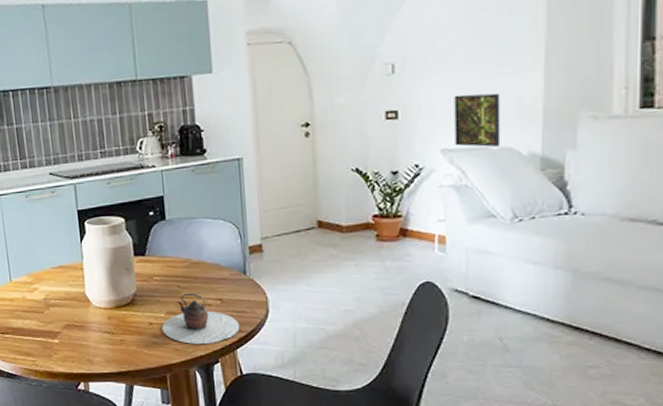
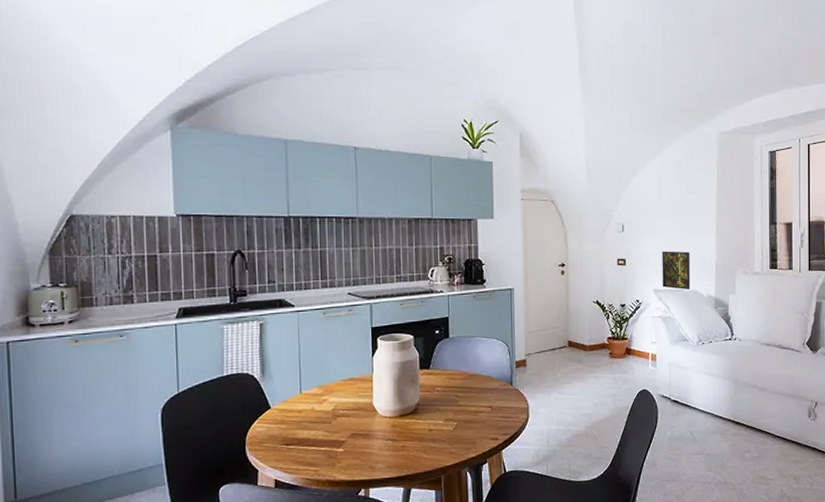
teapot: present [161,293,240,344] -> none [440,401,506,447]

